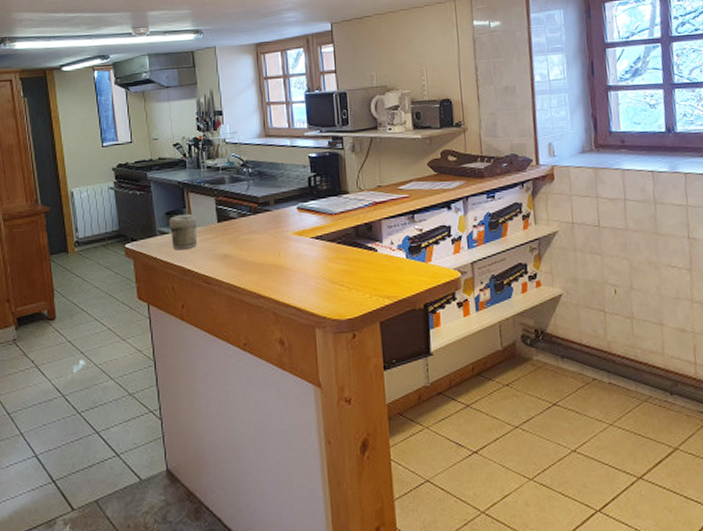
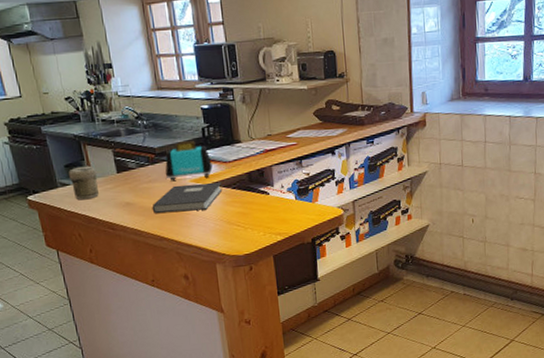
book: none [250,236,327,268] -> present [152,183,223,213]
toaster: none [267,190,317,234] -> present [164,141,213,182]

